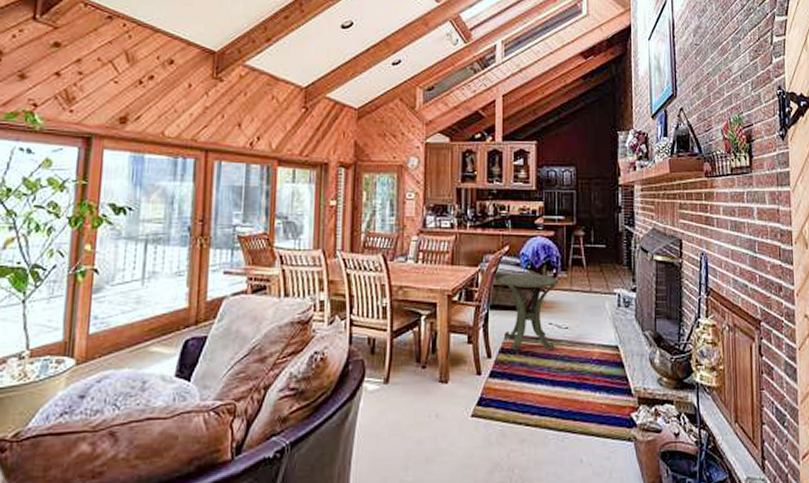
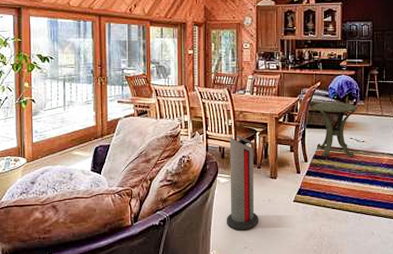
air purifier: none [374,320,422,463] -> present [226,135,259,231]

